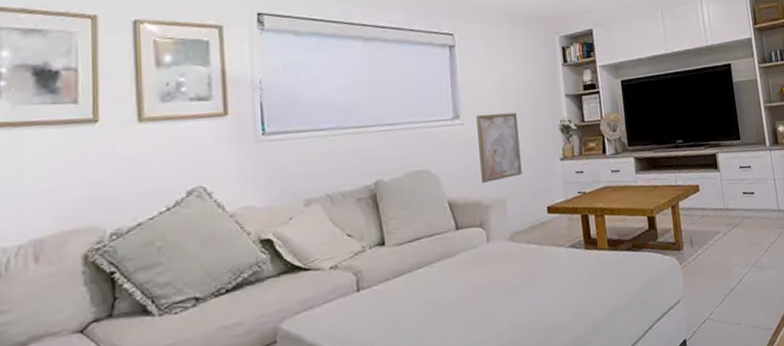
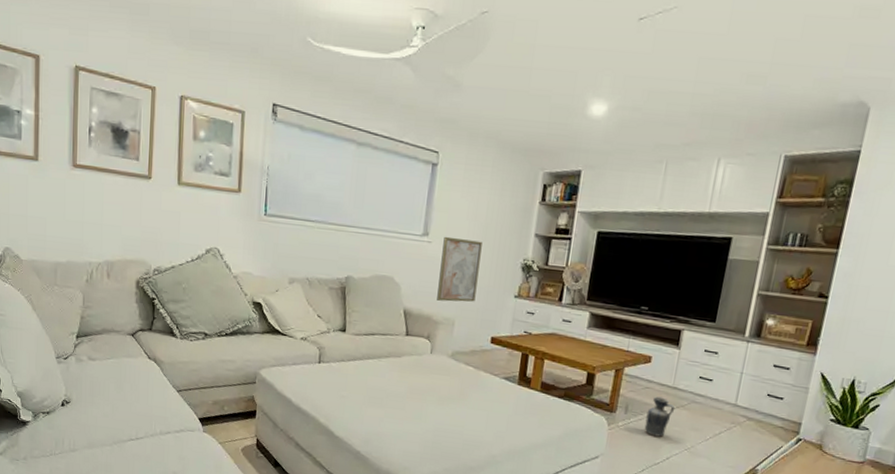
ceramic jug: none [710,221,732,262] -> present [644,396,674,437]

